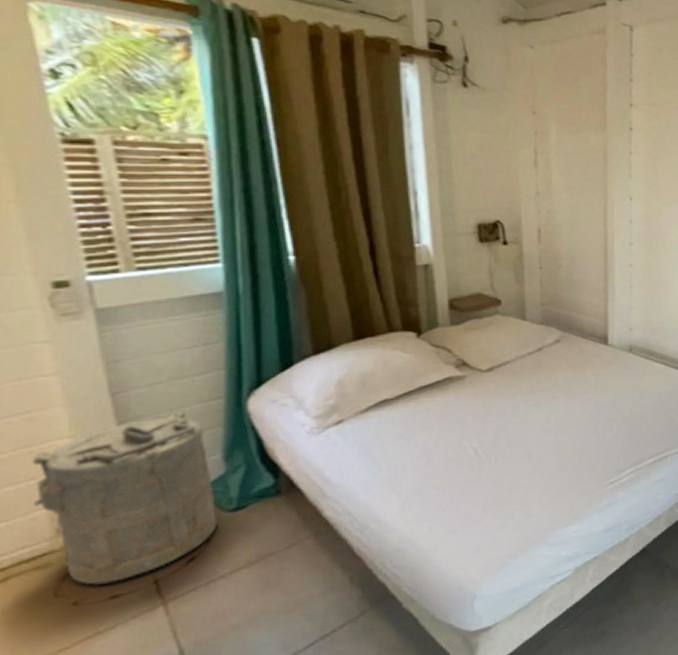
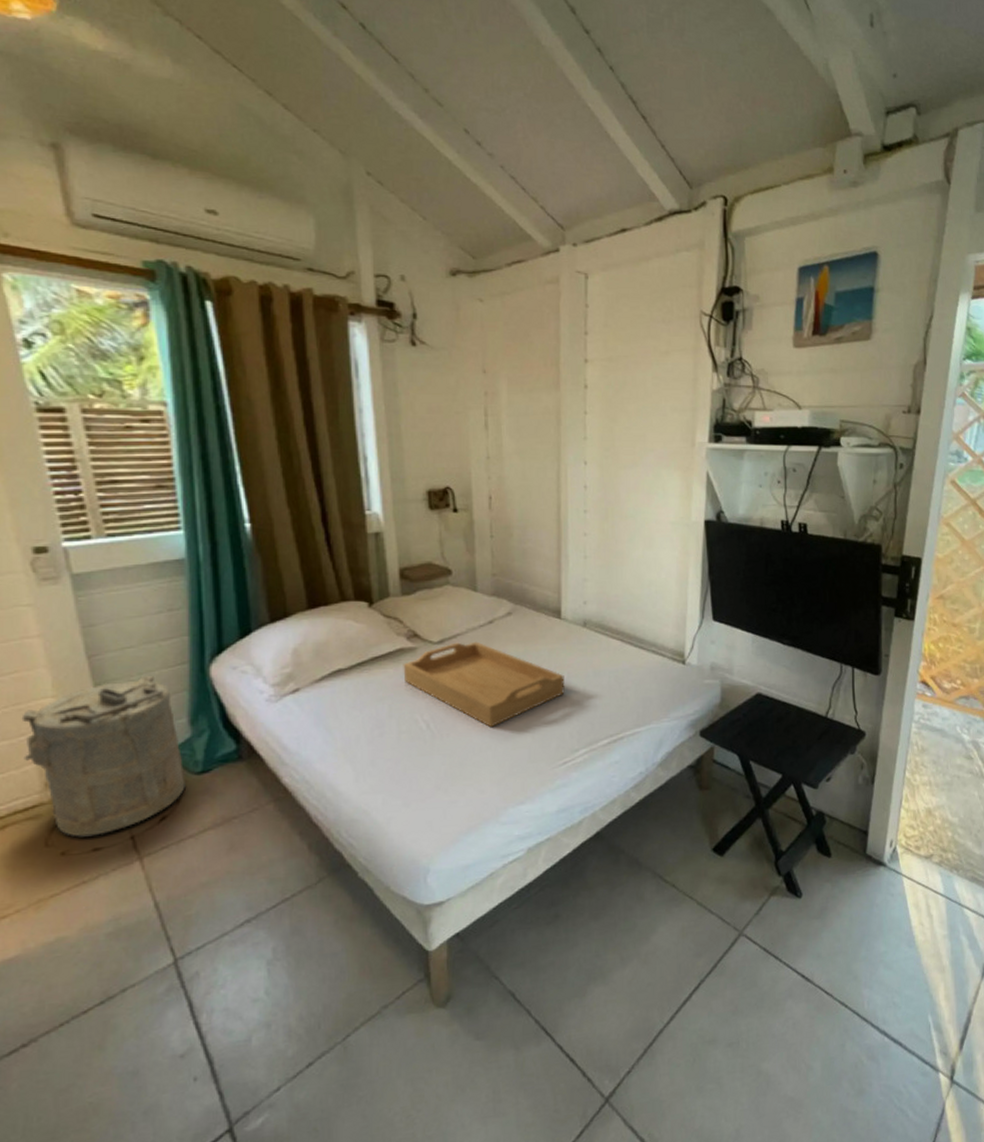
serving tray: none [451,368,612,452] -> present [403,641,565,728]

